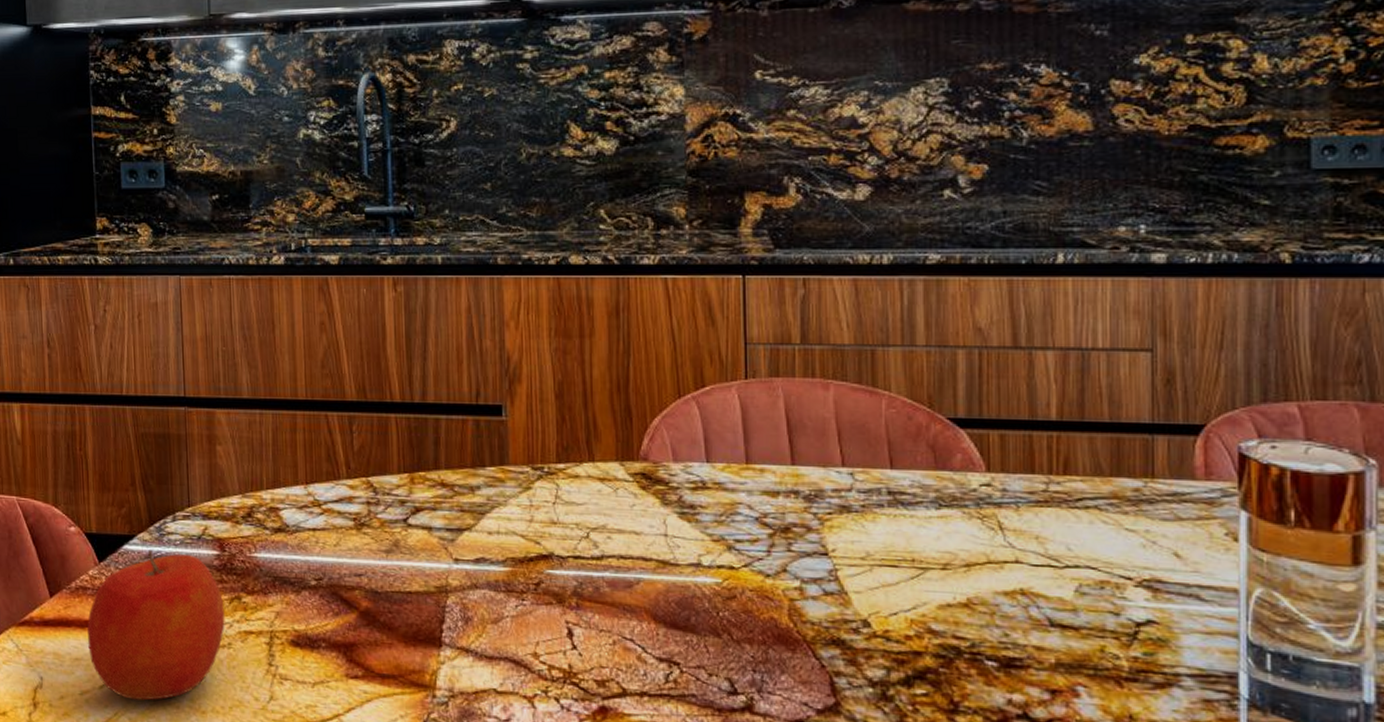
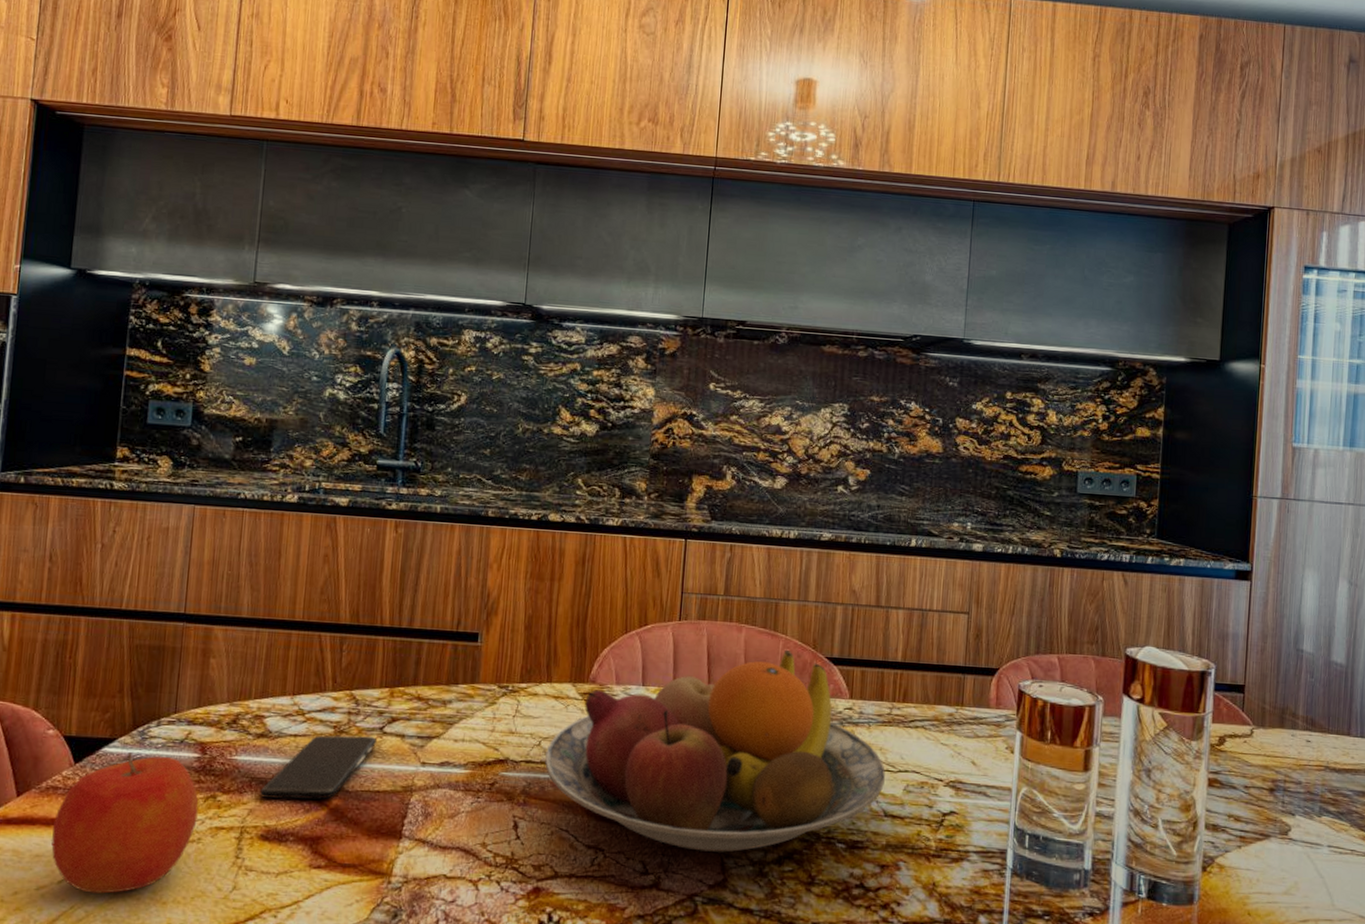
smartphone: none [285,528,403,602] -> present [260,735,378,800]
fruit bowl: none [596,410,1046,670] -> present [545,649,885,853]

